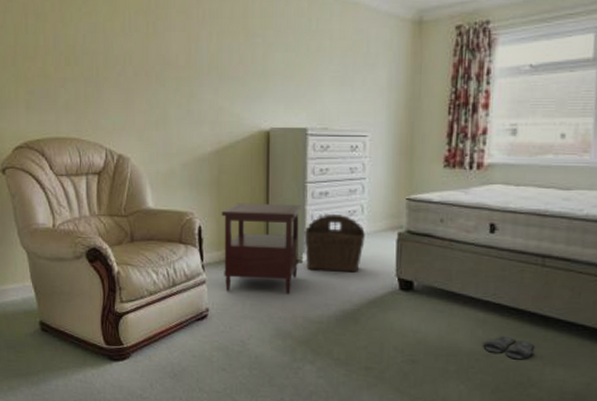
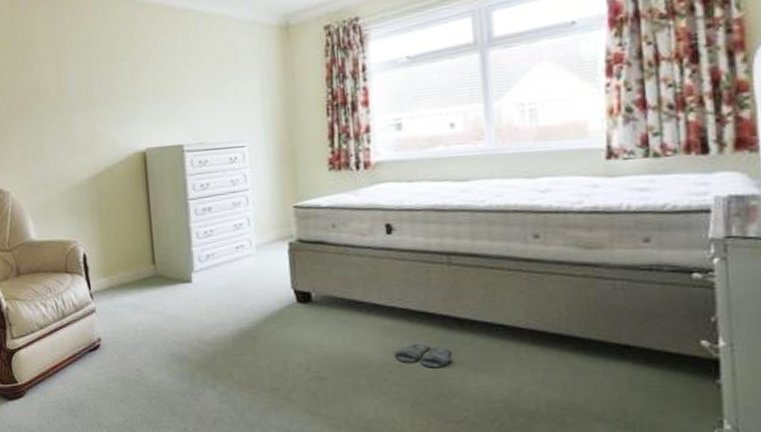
side table: present [221,202,302,295] -> none [105,222,189,319]
wicker basket: present [304,214,366,273] -> none [191,229,256,289]

